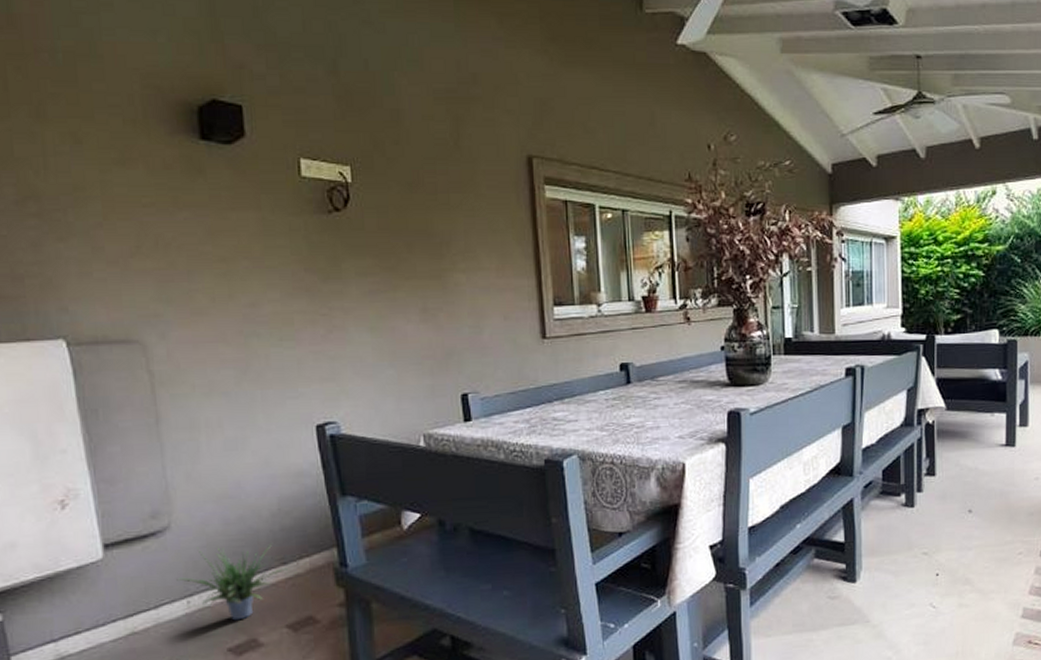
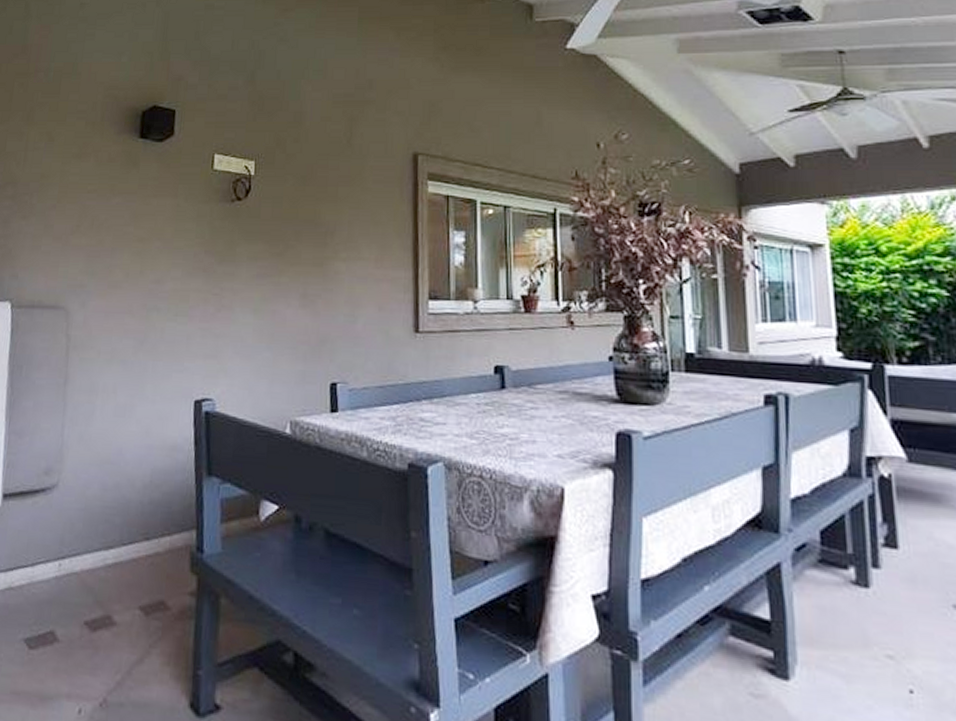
potted plant: present [176,542,291,621] -> none [54,509,152,593]

